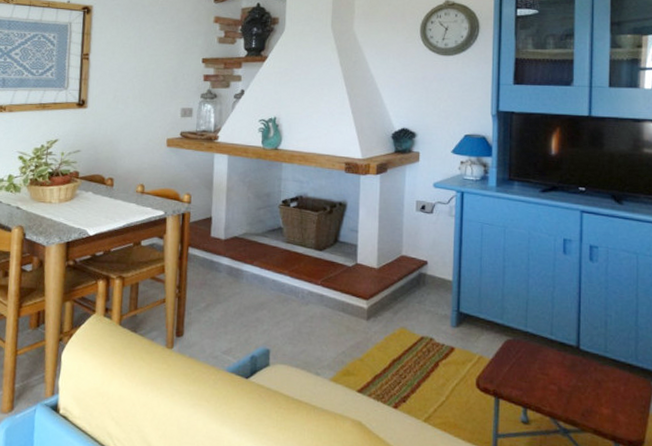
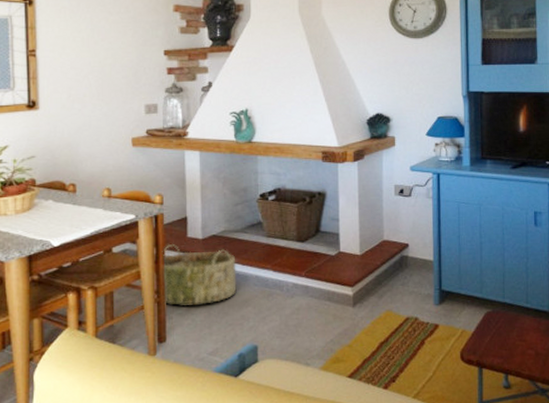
basket: none [184,241,255,303] -> present [162,243,237,305]

